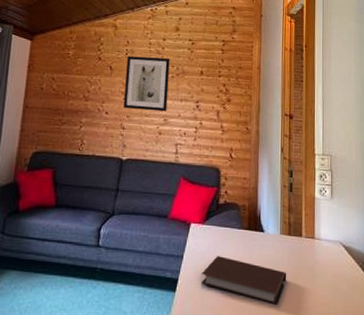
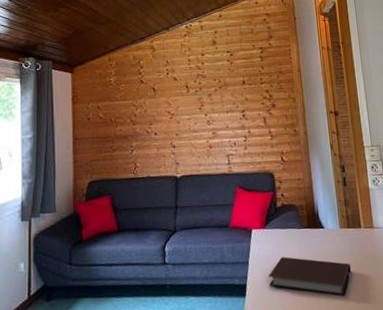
wall art: present [123,55,170,112] -> none [169,73,215,128]

